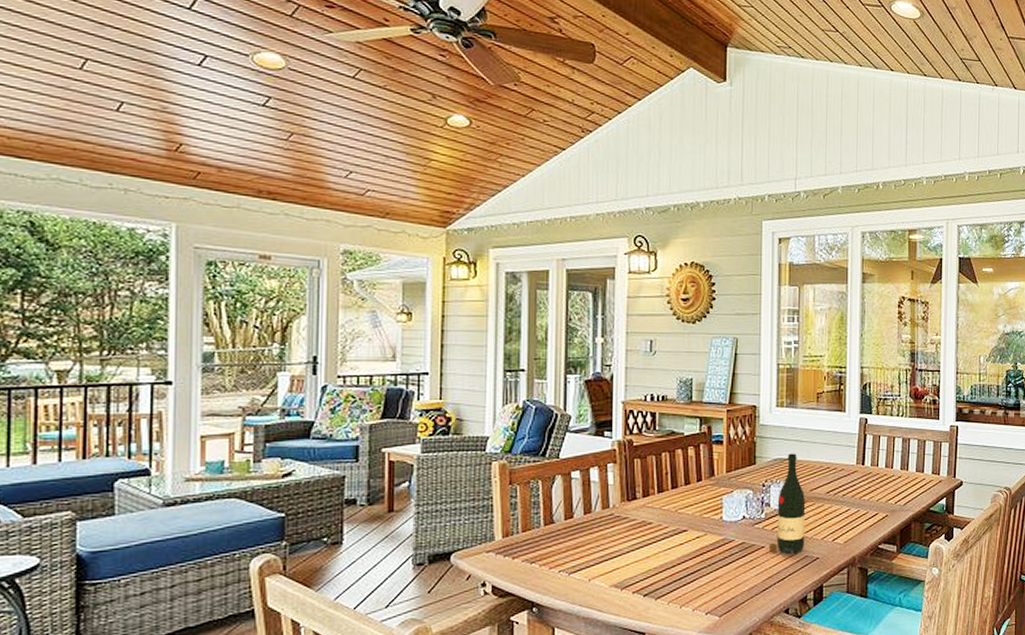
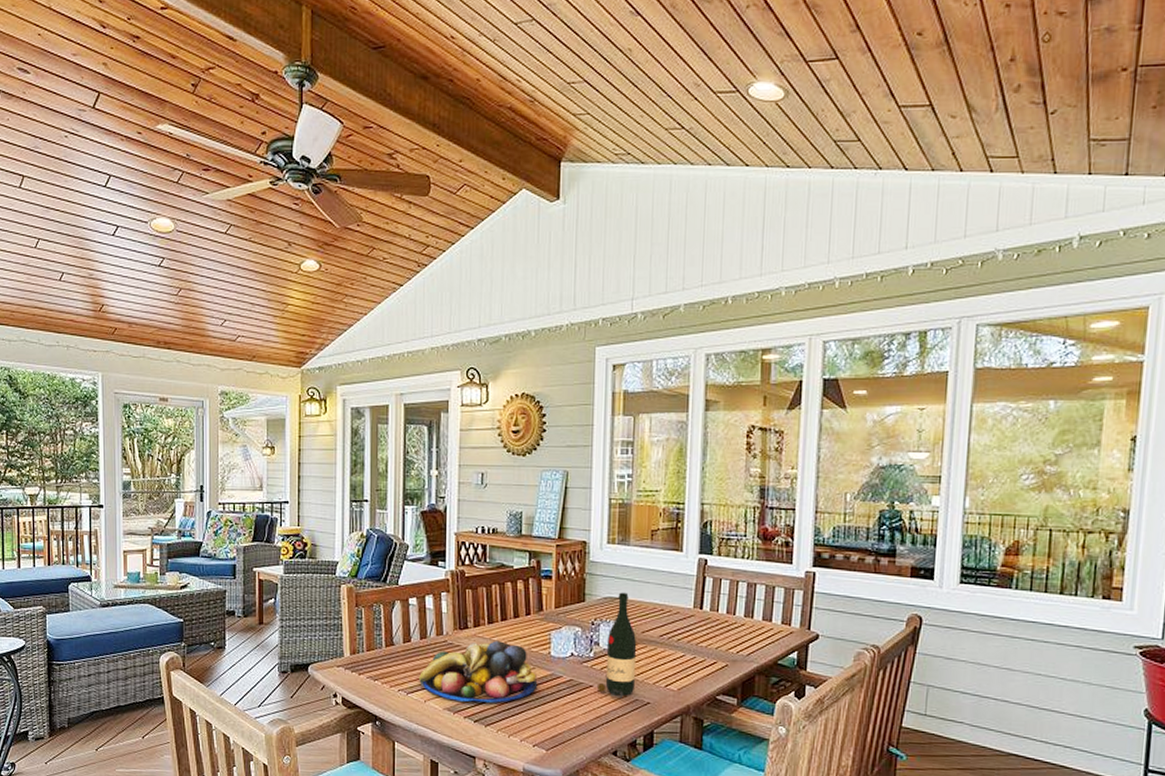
fruit bowl: none [583,509,710,576] -> present [419,641,538,703]

